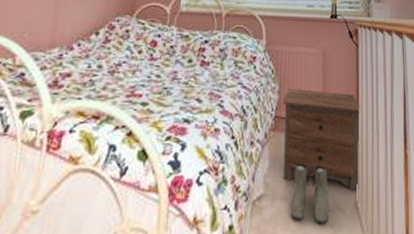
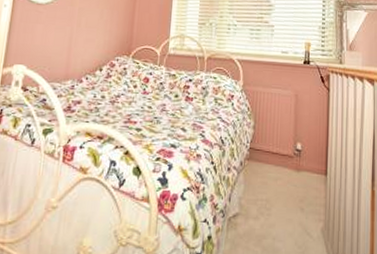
nightstand: present [283,88,361,191] -> none [256,124,330,219]
boots: present [290,163,330,223] -> none [262,190,298,243]

